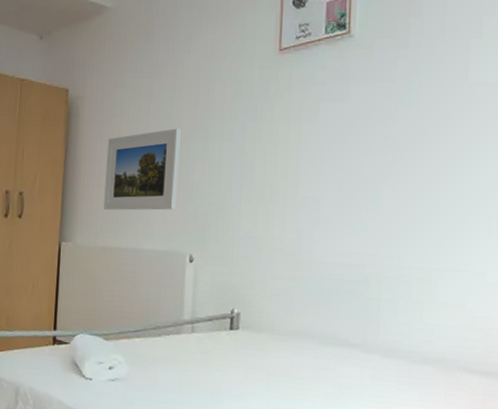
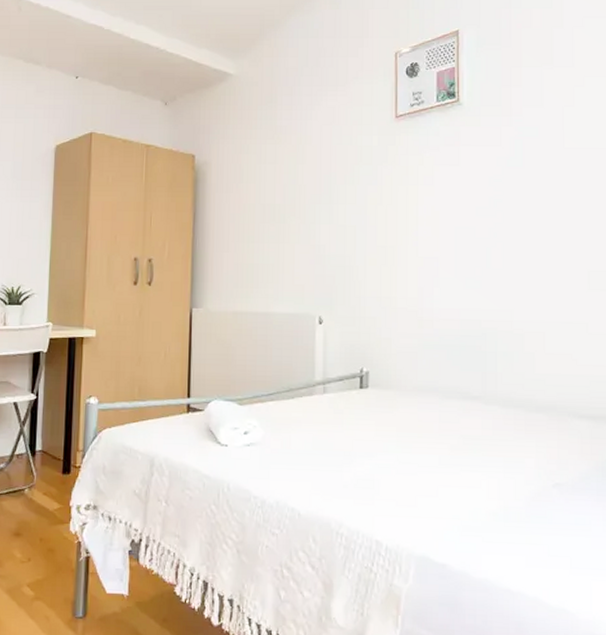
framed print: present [104,128,181,211] -> none [234,193,306,275]

